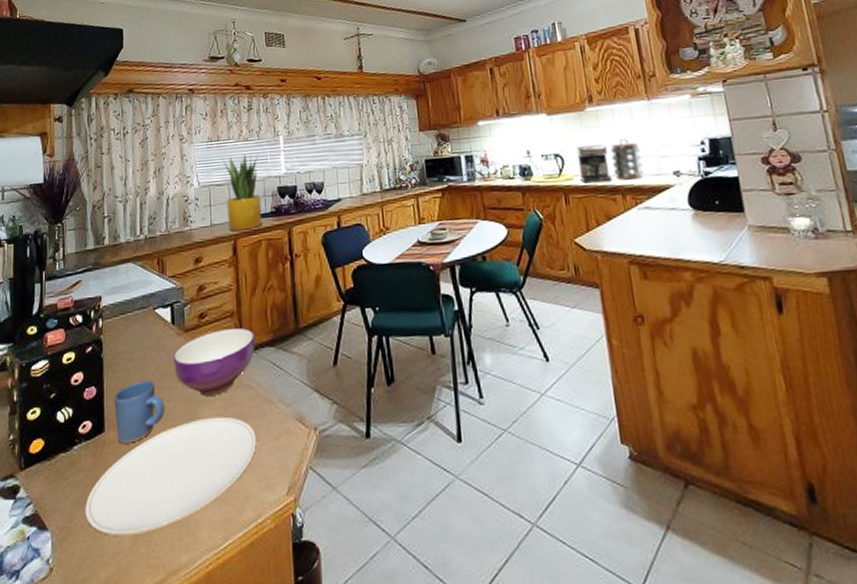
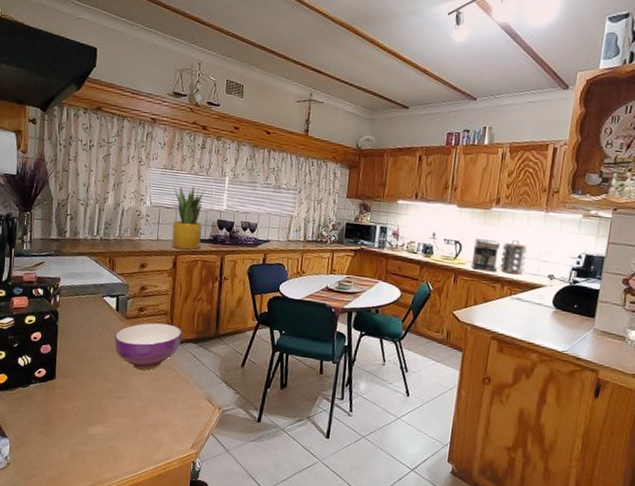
plate: present [85,416,256,536] -> none [36,384,173,453]
mug: present [114,380,165,444] -> none [64,348,105,391]

